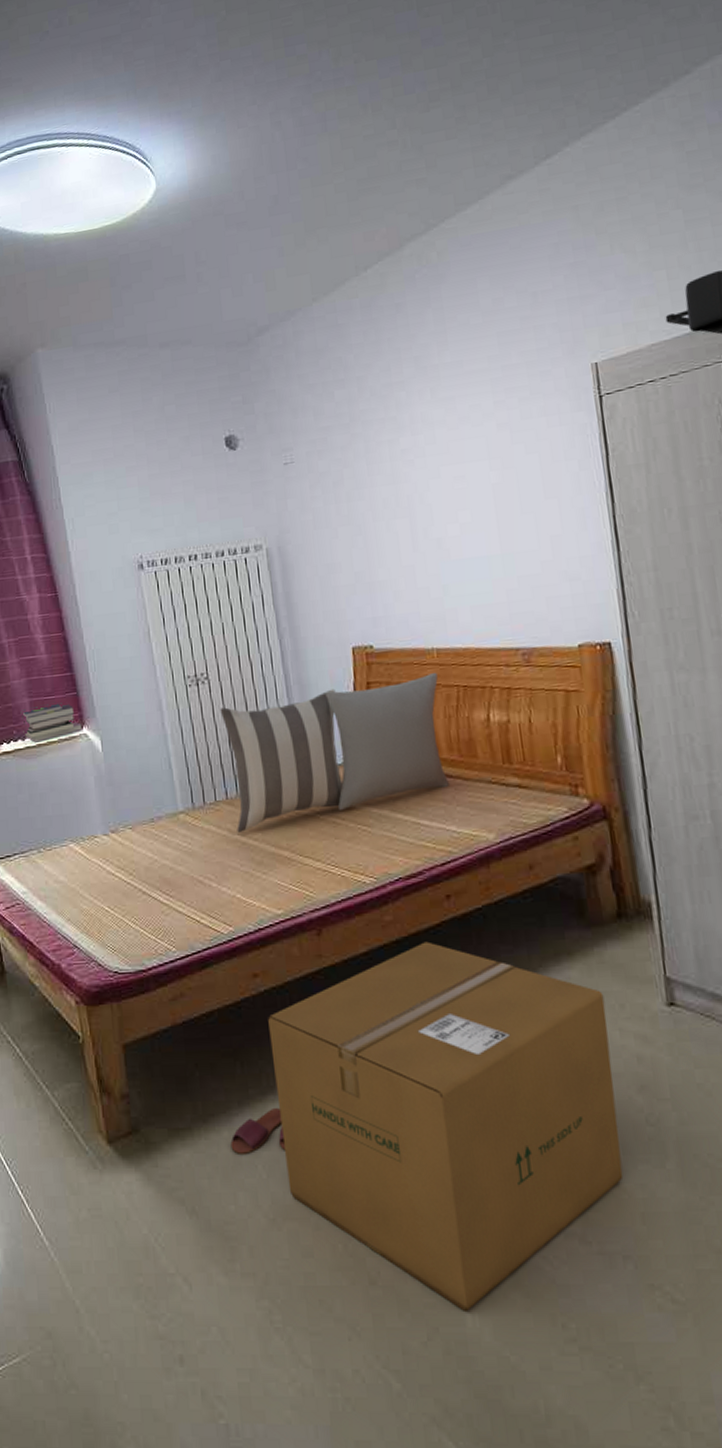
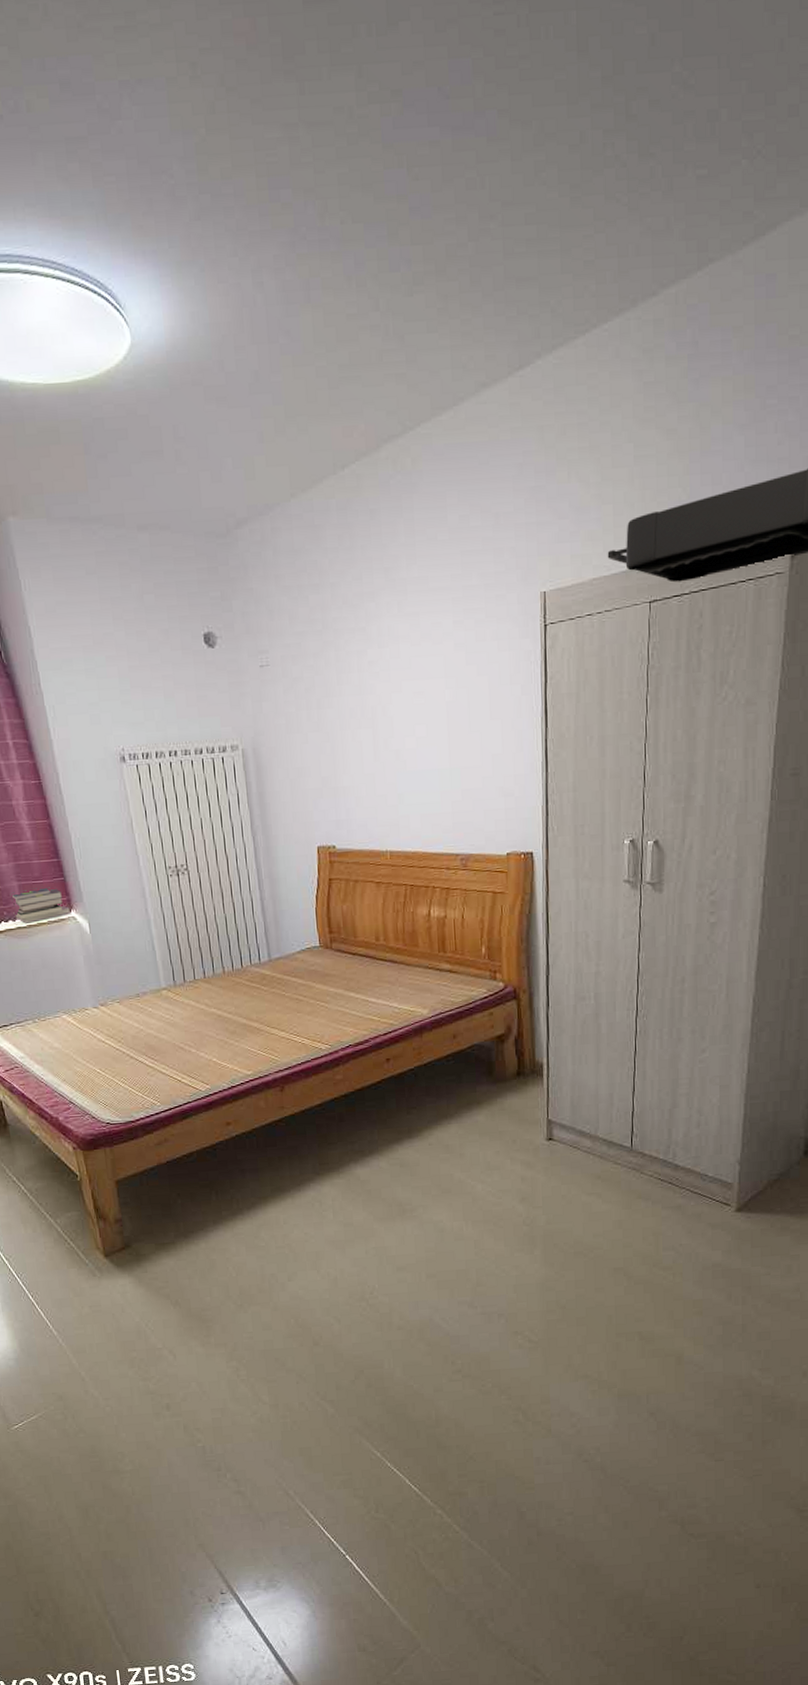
pillow: present [220,688,343,832] -> none [198,883,305,1007]
slippers: present [230,1108,287,1154] -> none [207,1225,252,1260]
box: present [268,941,624,1311] -> none [238,1095,504,1358]
pillow: present [325,672,449,810] -> none [292,872,394,989]

